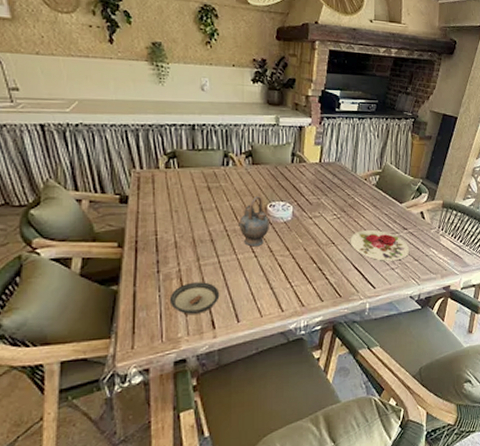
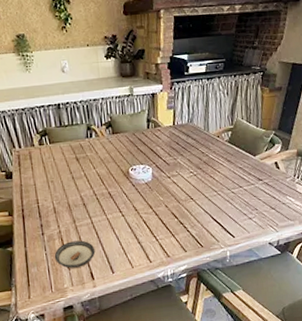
teapot: present [239,196,269,246] -> none [105,162,133,207]
plate: present [350,230,410,261] -> none [207,183,266,212]

